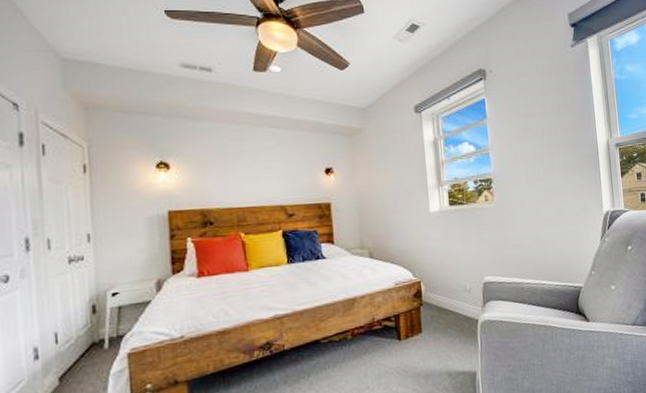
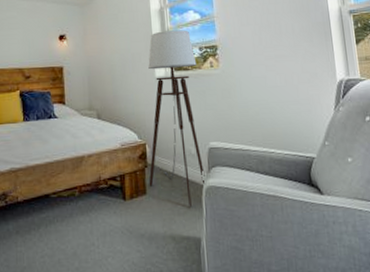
floor lamp: none [422,162,481,343] -> present [148,30,206,207]

